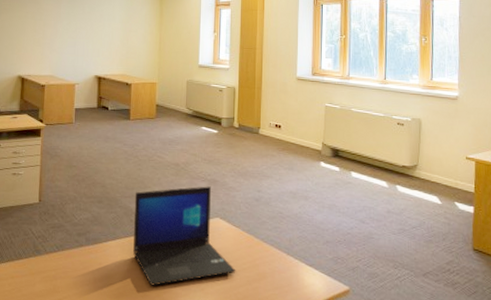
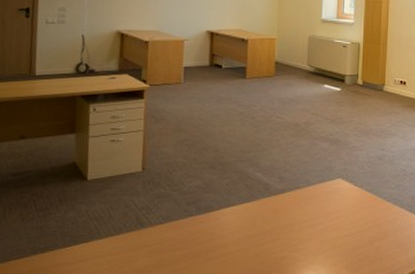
laptop: present [133,186,236,286] -> none [249,146,358,253]

